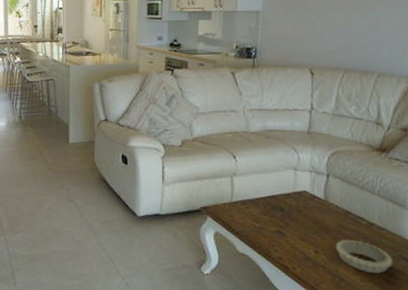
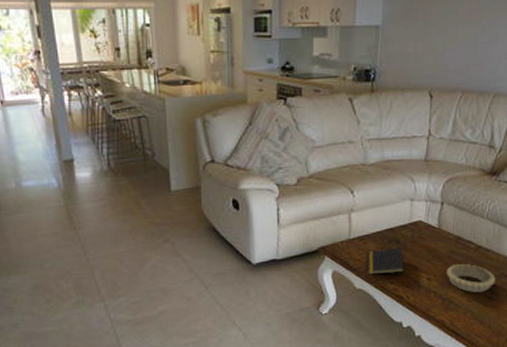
notepad: none [250,215,290,242] -> present [367,247,405,275]

